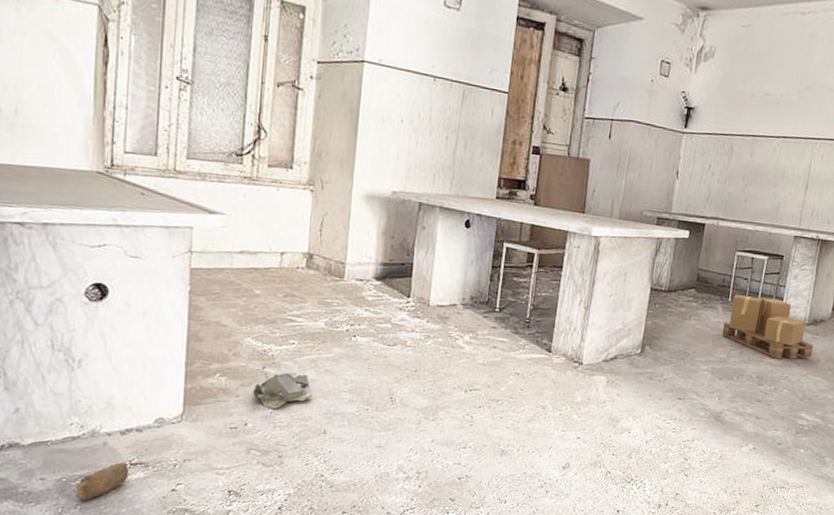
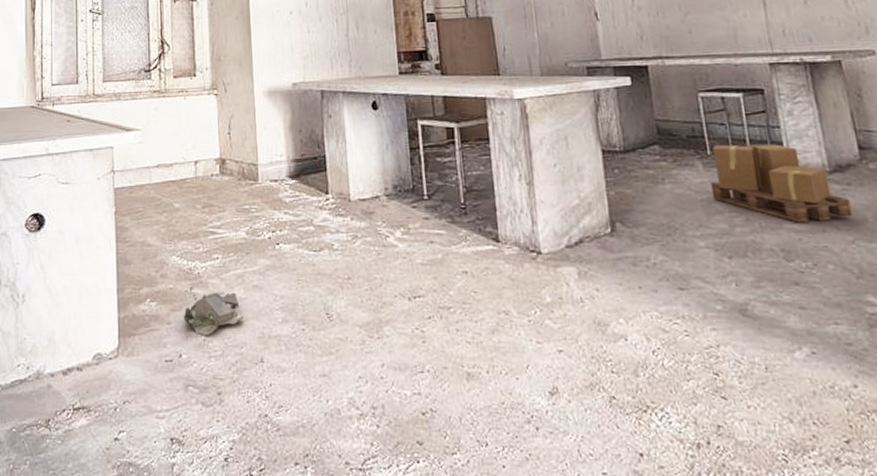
brick: present [75,462,129,502] -> none [24,407,73,456]

